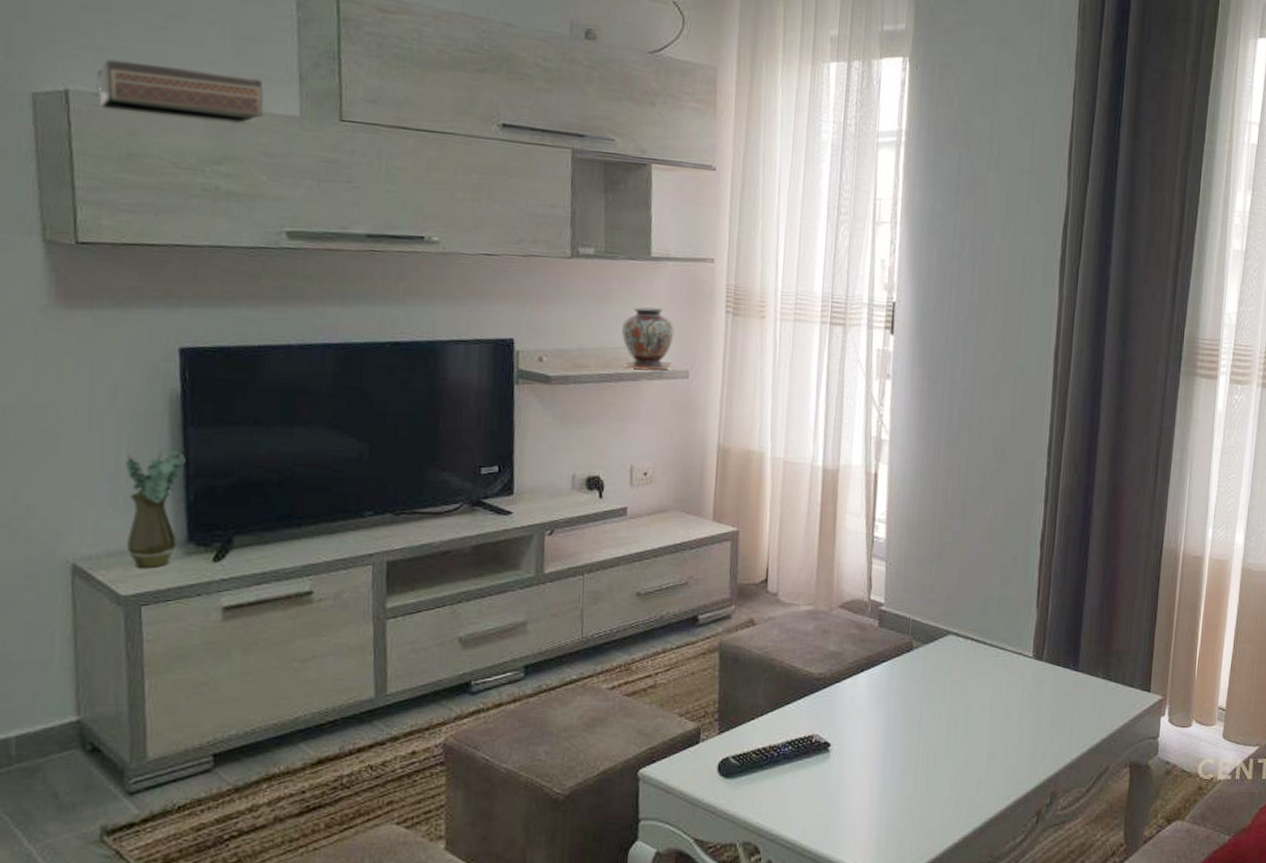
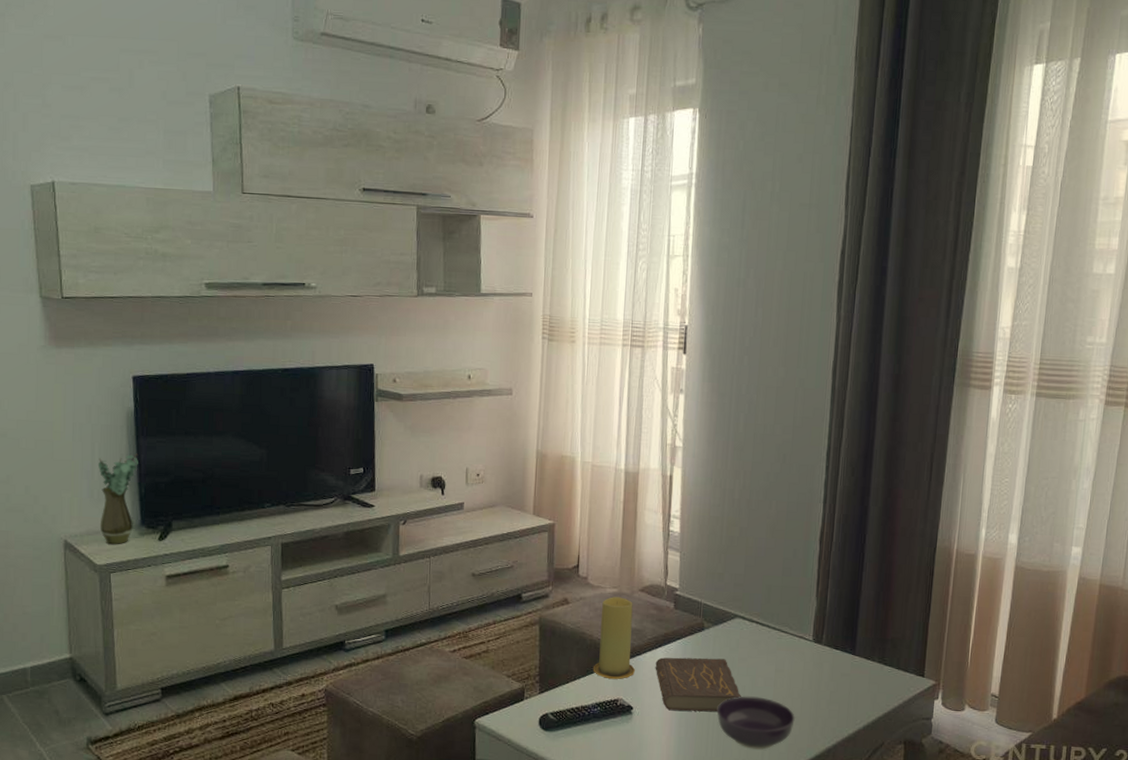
decorative box: present [98,59,264,124] -> none [74,156,188,200]
decorative vase: present [621,306,675,370] -> none [457,335,500,389]
candle: none [783,615,833,712] -> present [593,596,635,679]
book: none [856,682,954,746] -> present [655,657,741,712]
bowl: none [926,723,1013,784] -> present [717,696,795,750]

